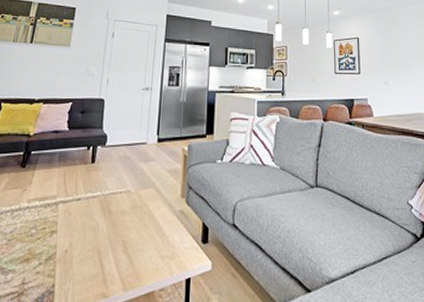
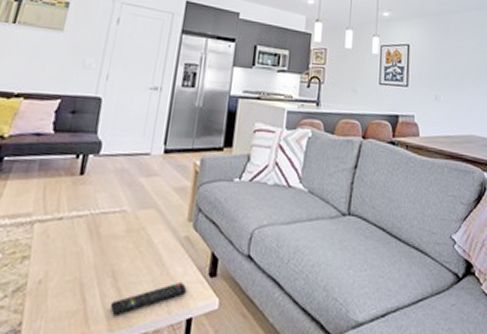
remote control: none [123,248,185,277] -> present [110,281,187,315]

